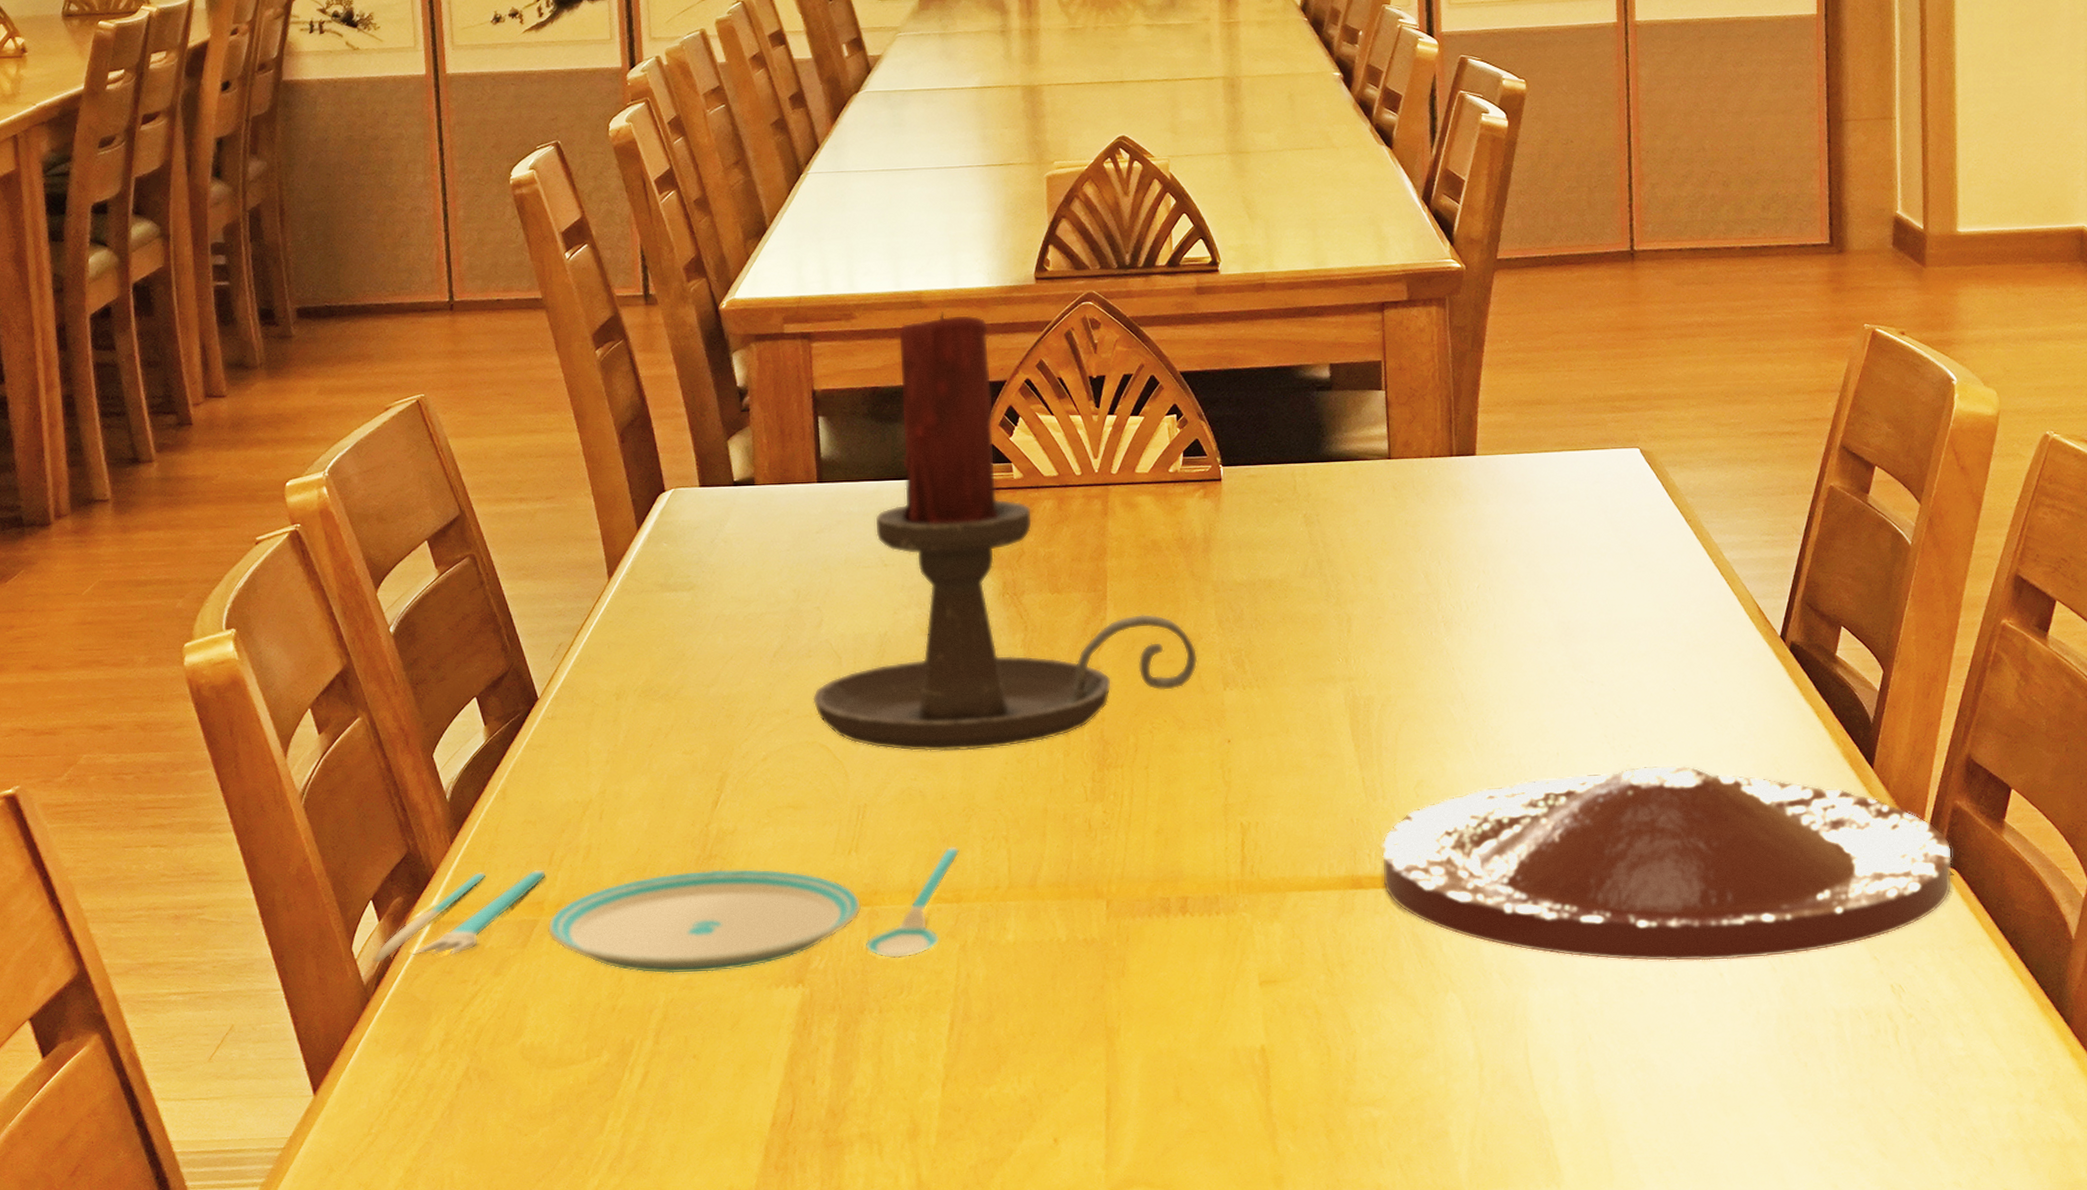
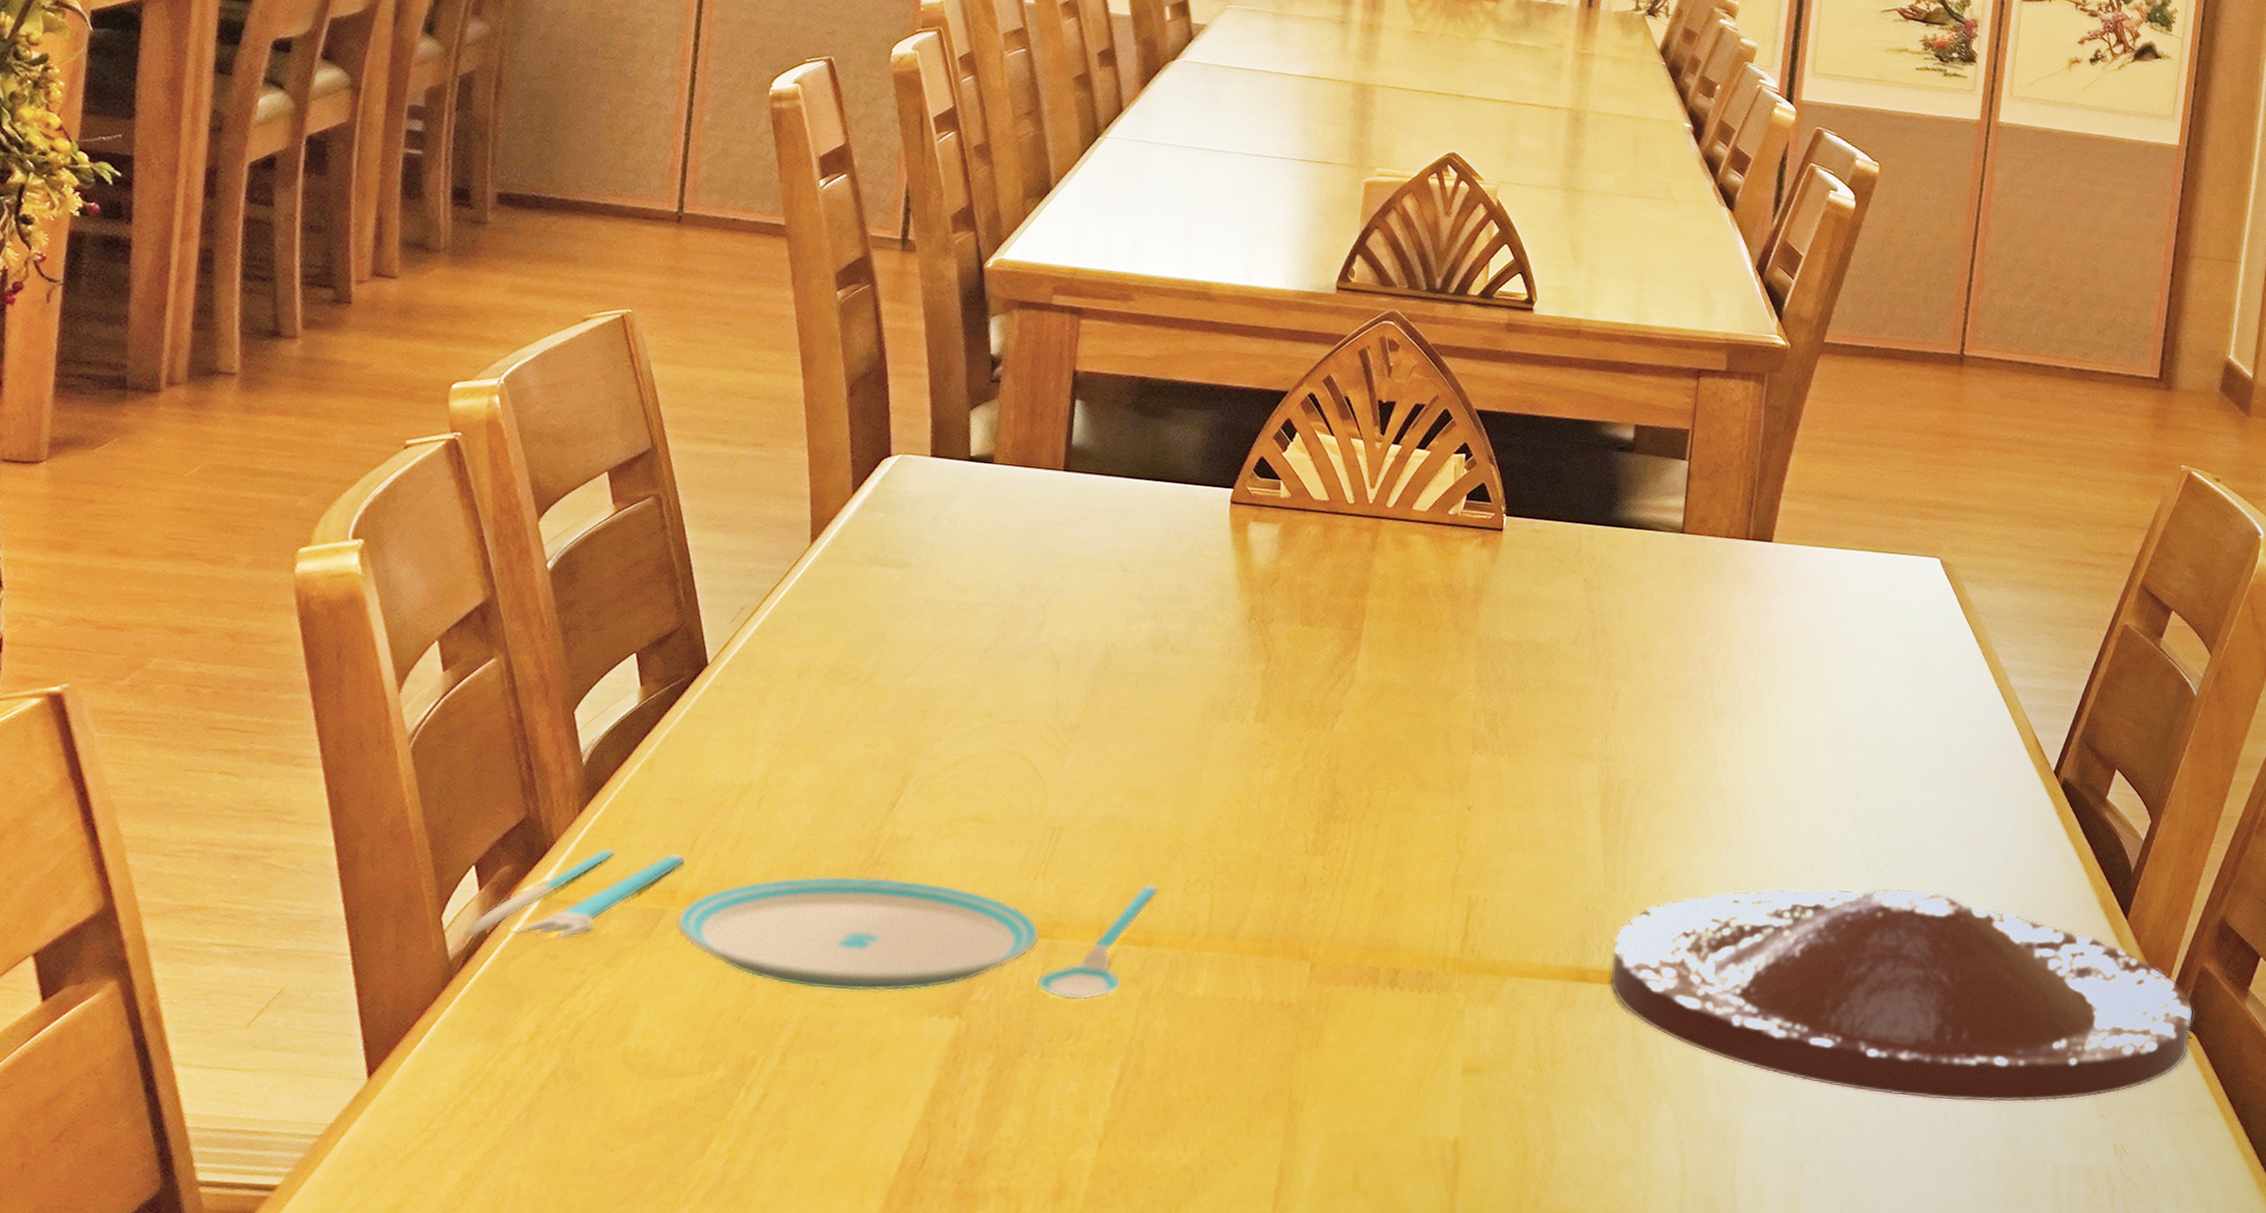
candle holder: present [812,312,1198,752] -> none [1020,308,1450,785]

